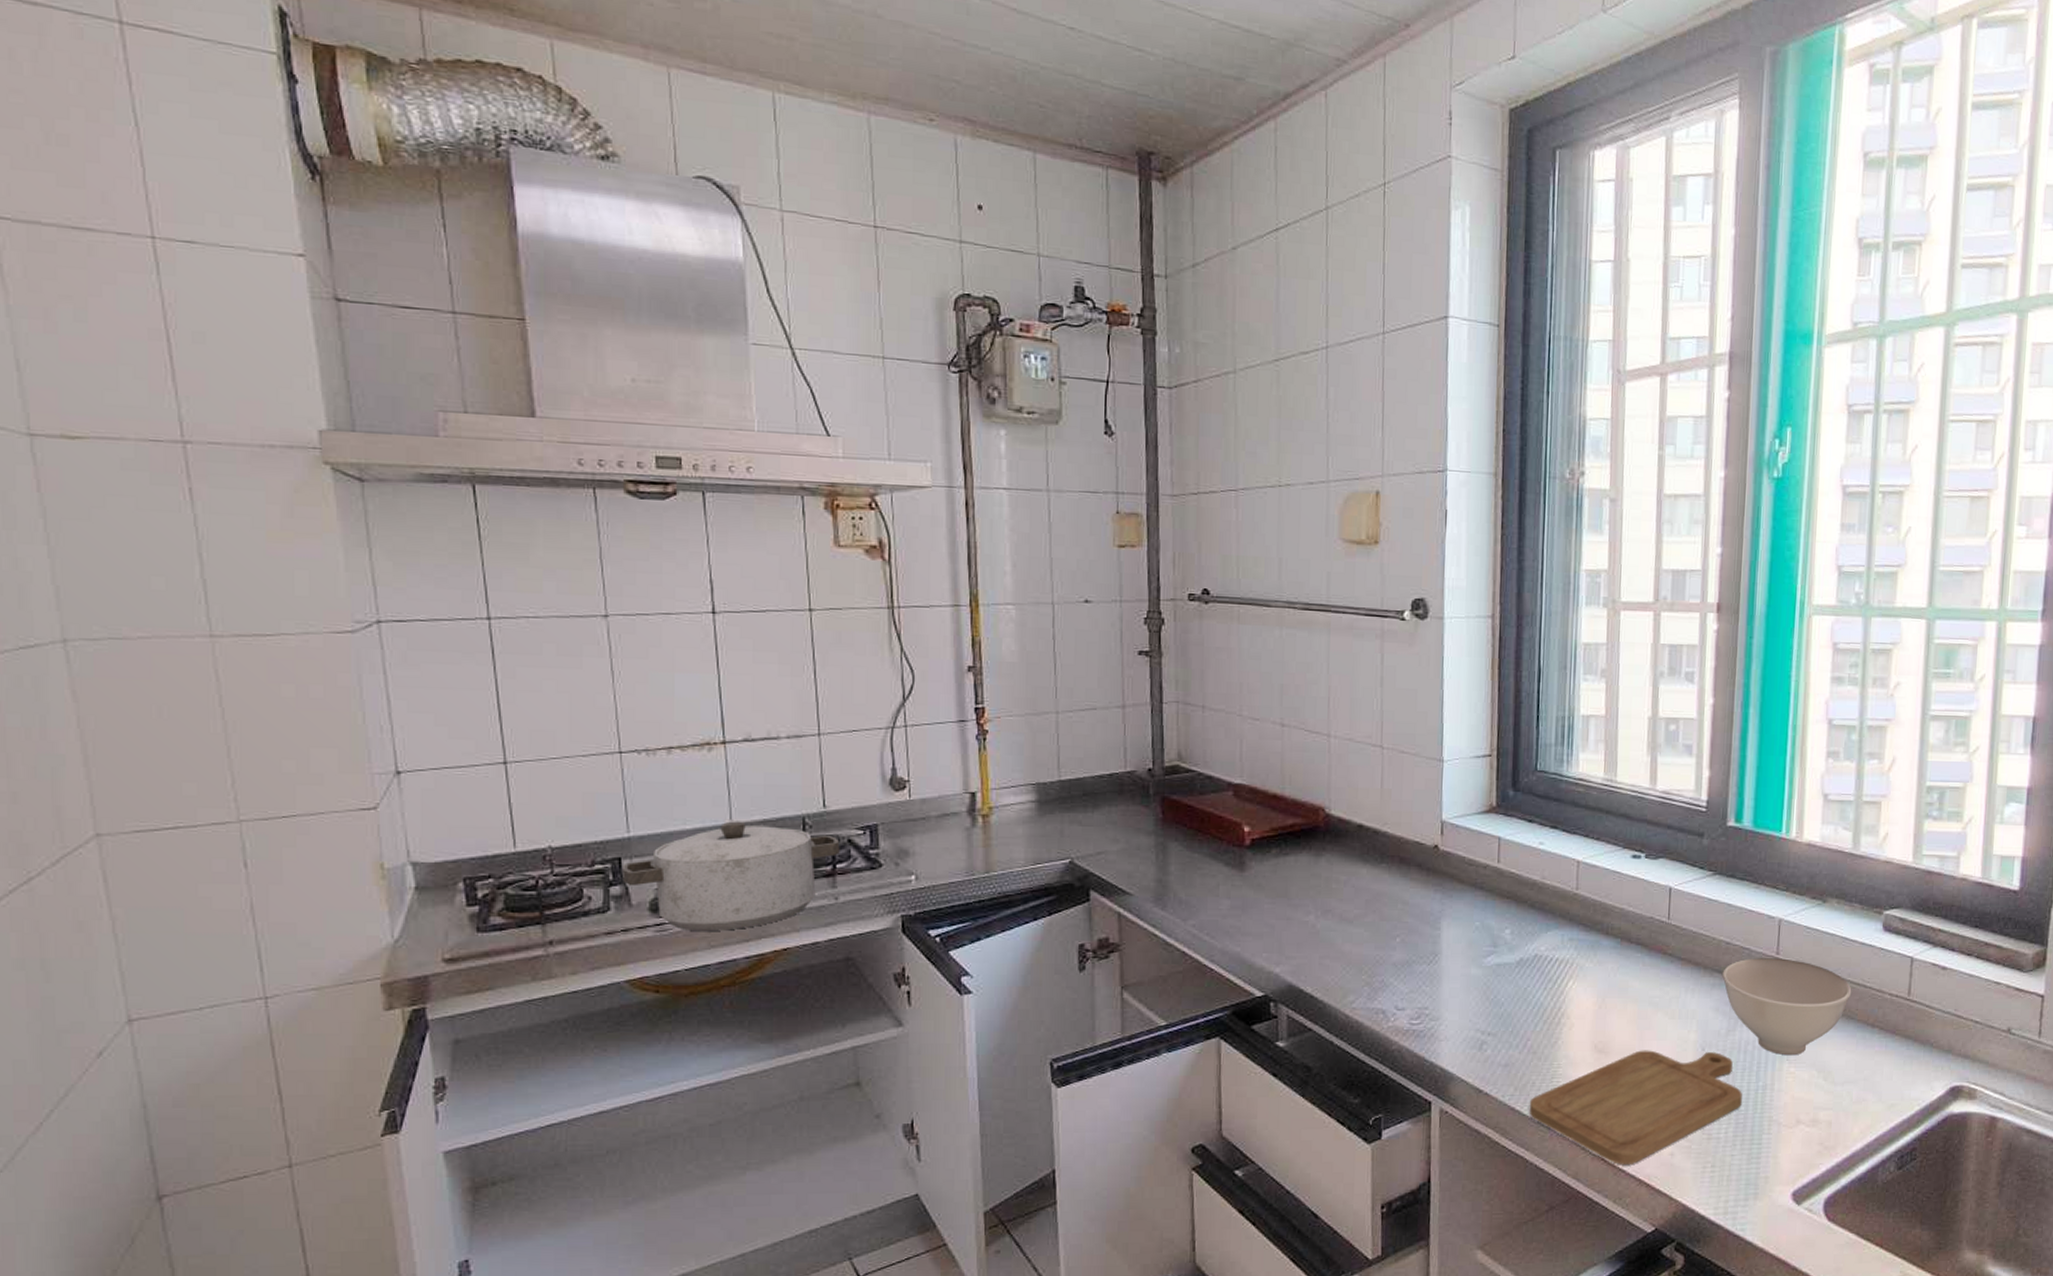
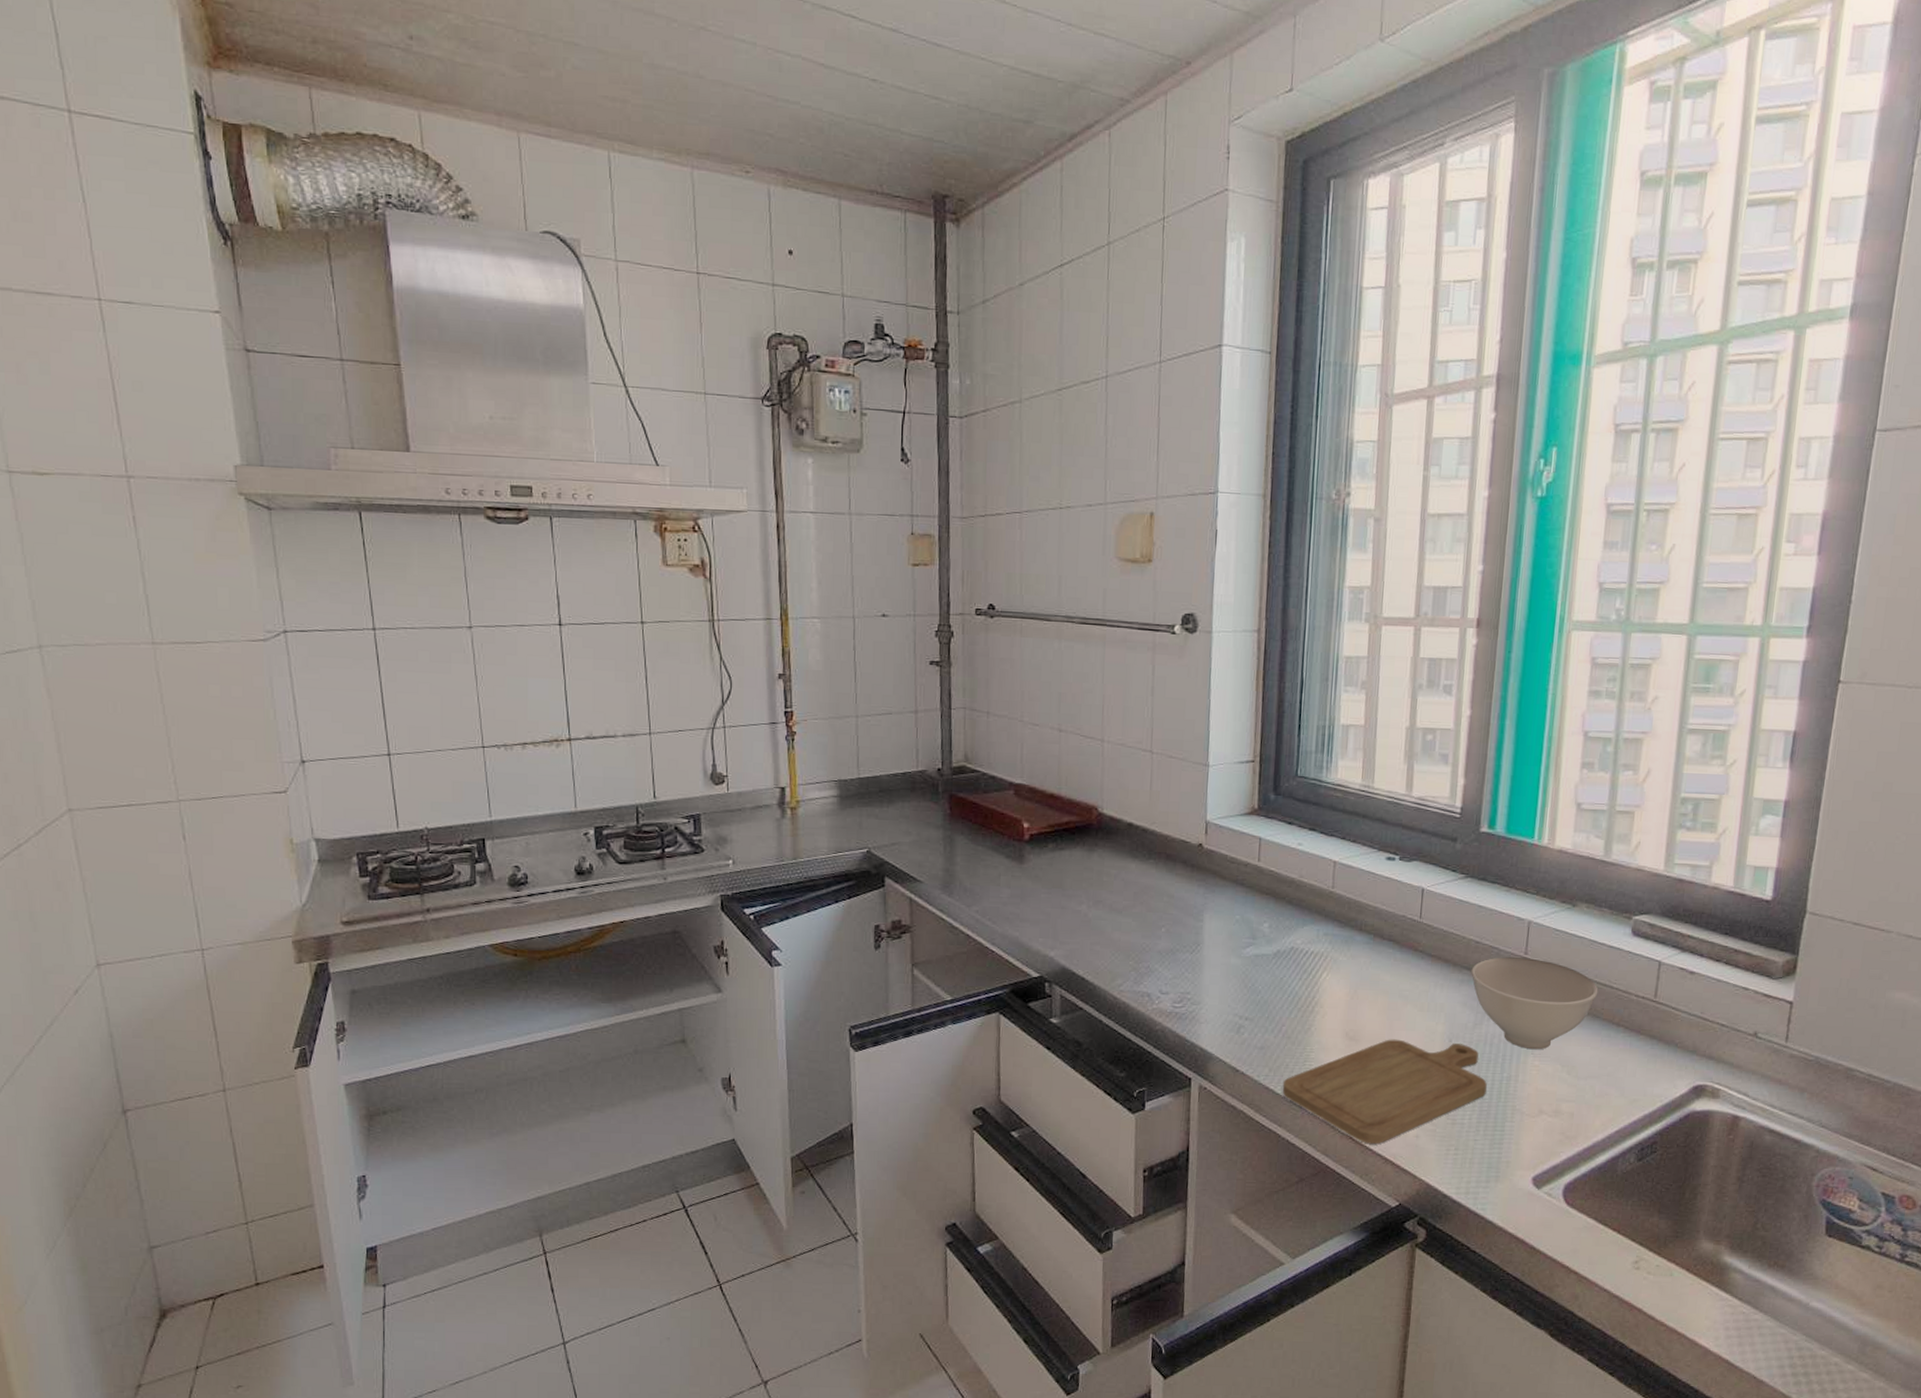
cooking pot: present [621,821,840,932] -> none [485,808,668,905]

